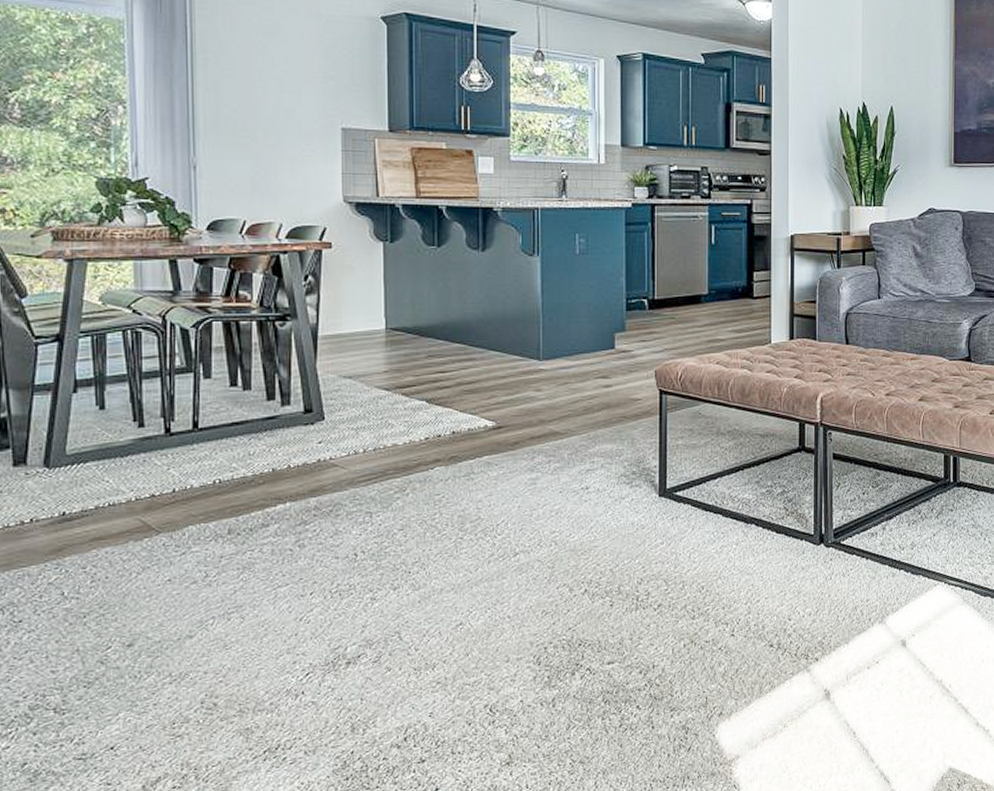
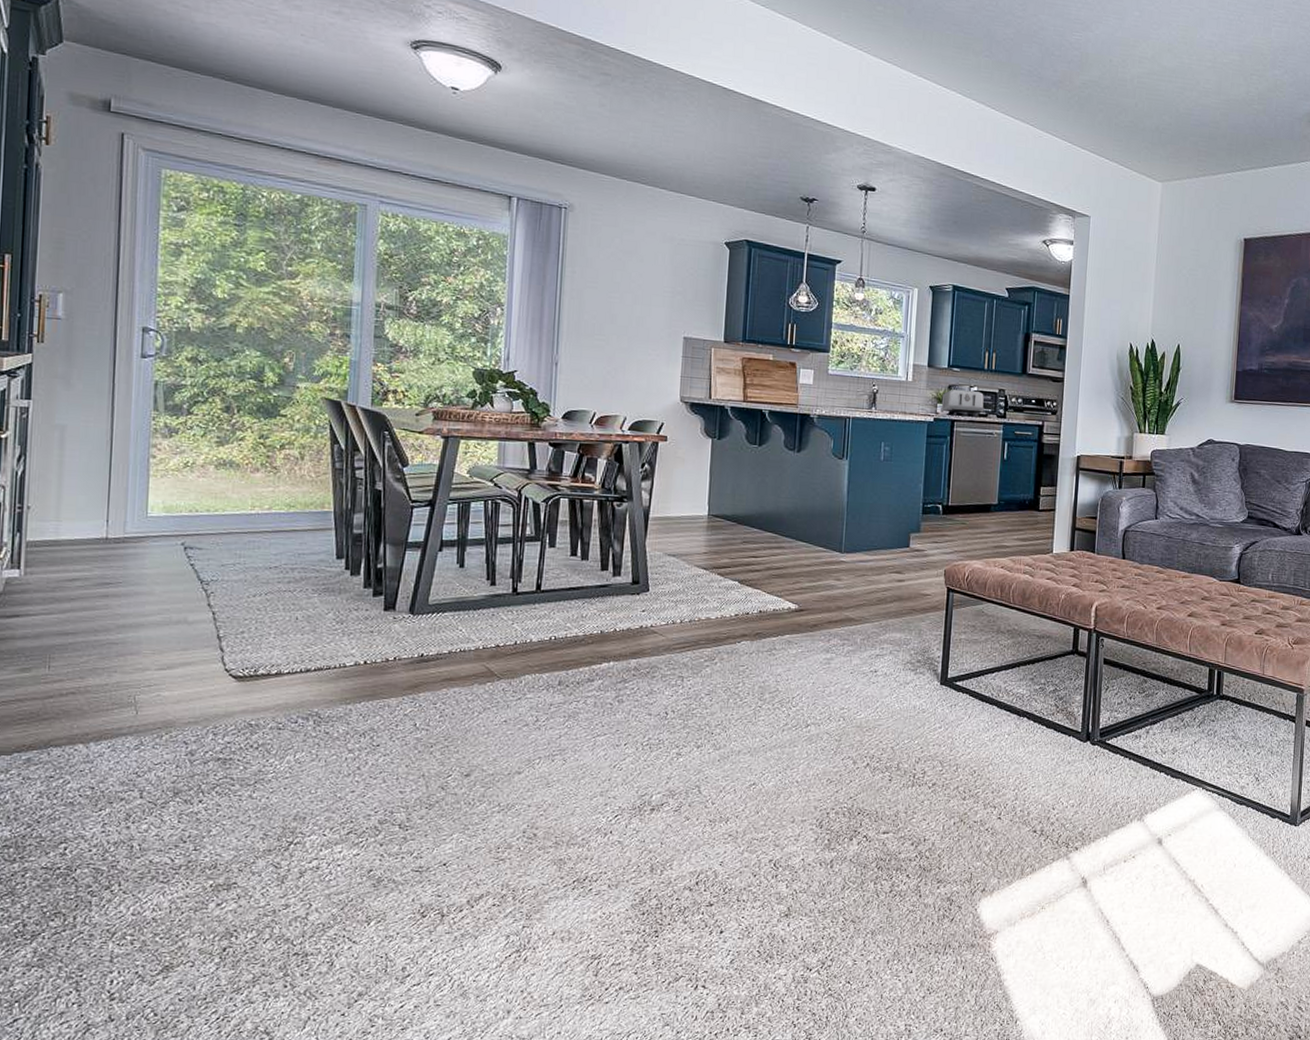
toaster: none [639,170,687,197] -> present [941,390,984,415]

